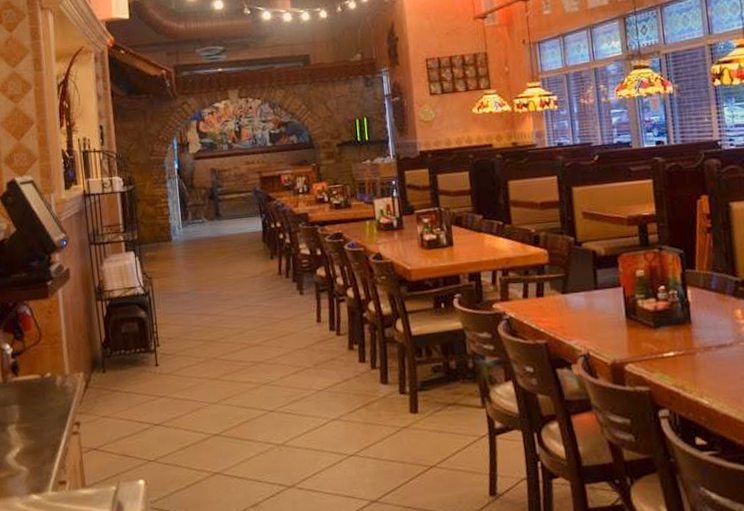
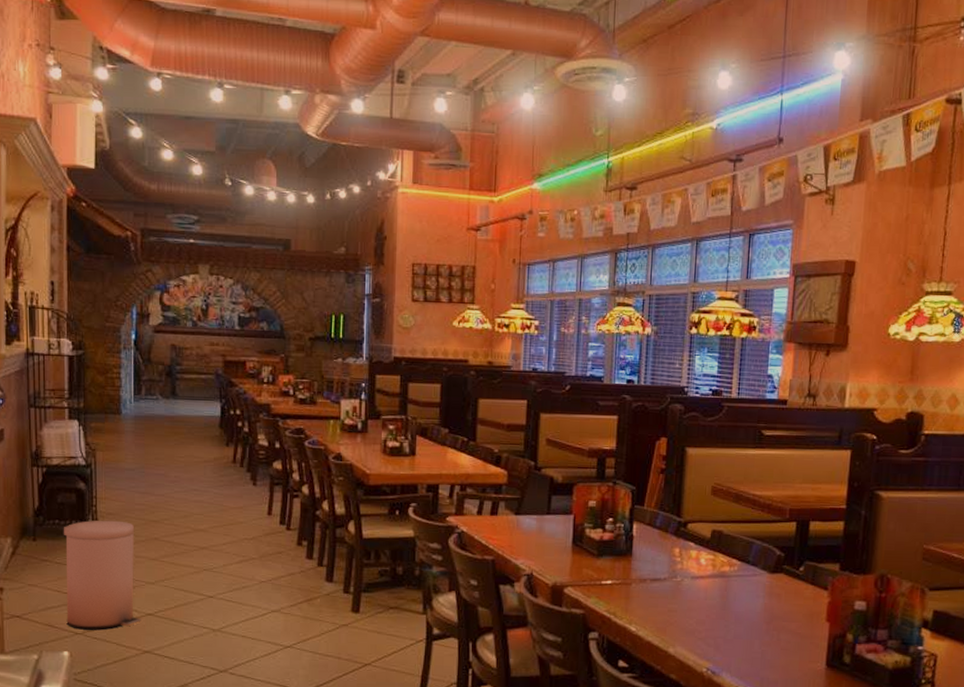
pedal bin: none [129,344,209,457] -> present [63,520,141,630]

